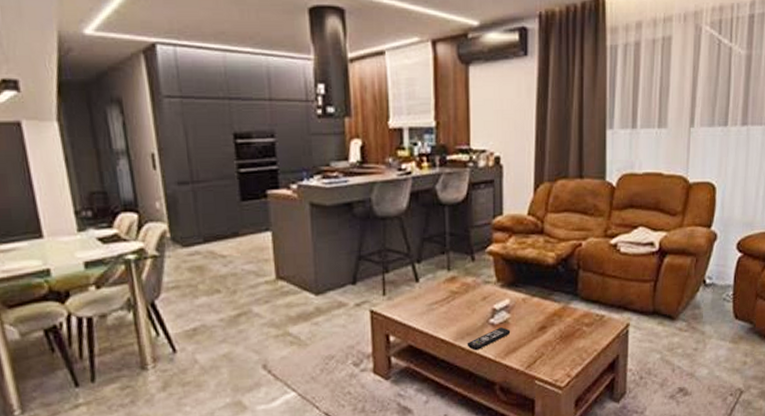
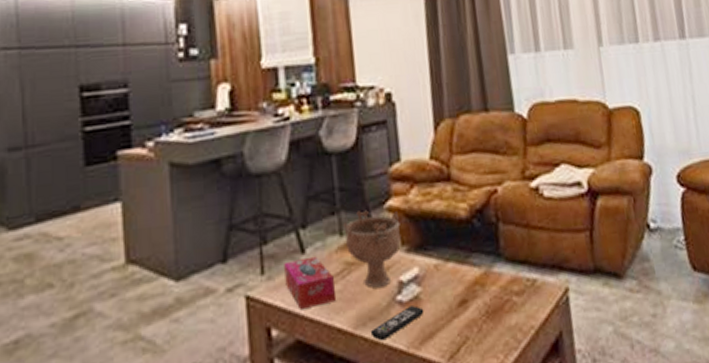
tissue box: none [402,284,441,323] -> present [284,256,336,309]
decorative bowl: none [451,252,498,312] -> present [343,210,402,288]

